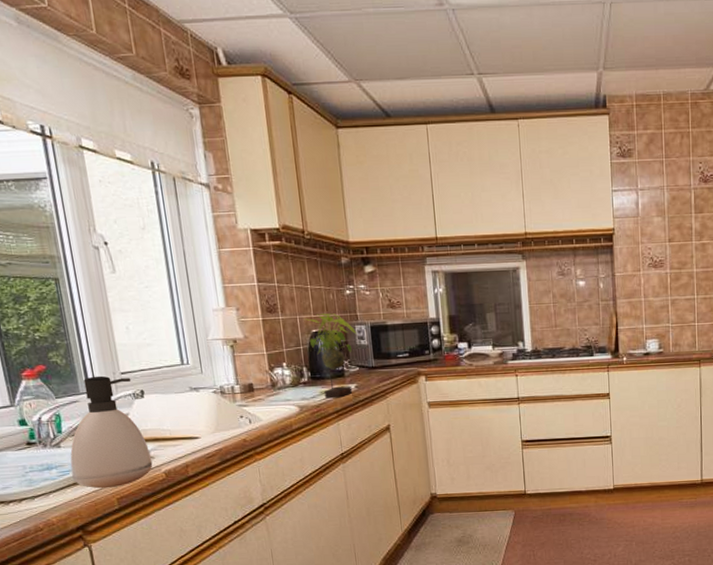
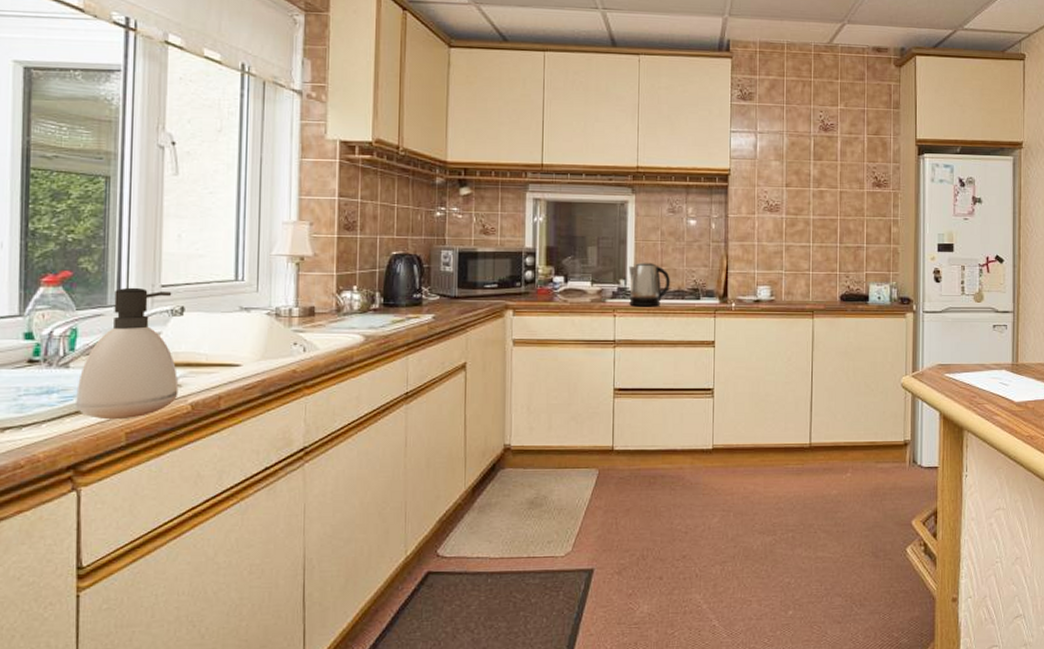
plant: present [304,313,357,399] -> none [385,234,443,329]
kettle: none [525,324,566,366] -> present [628,262,671,307]

